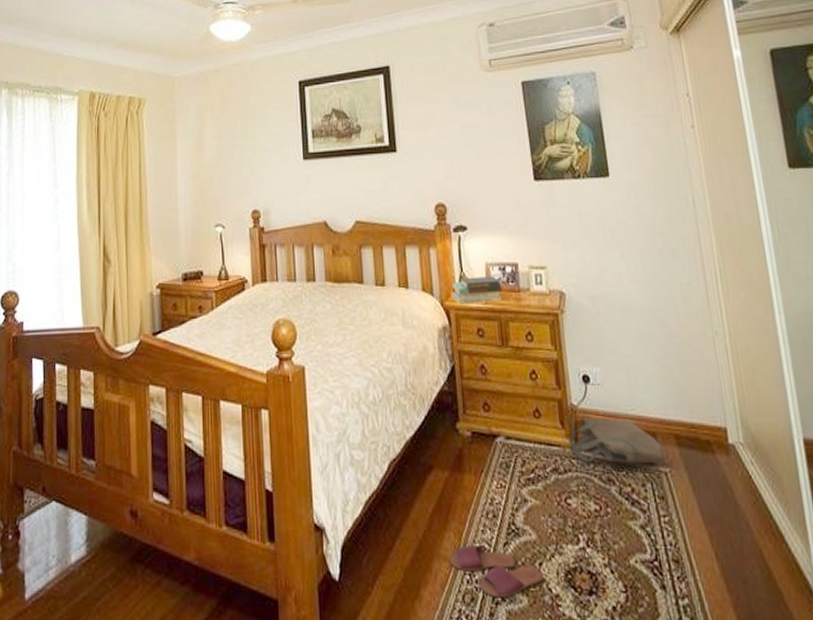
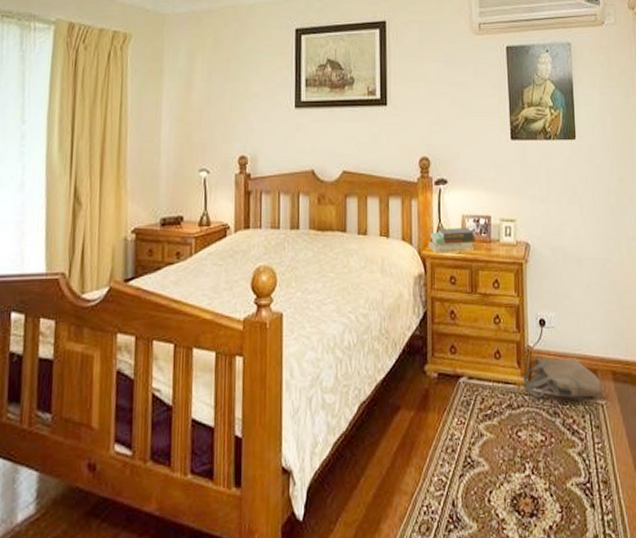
slippers: present [450,544,544,598] -> none [410,478,492,526]

